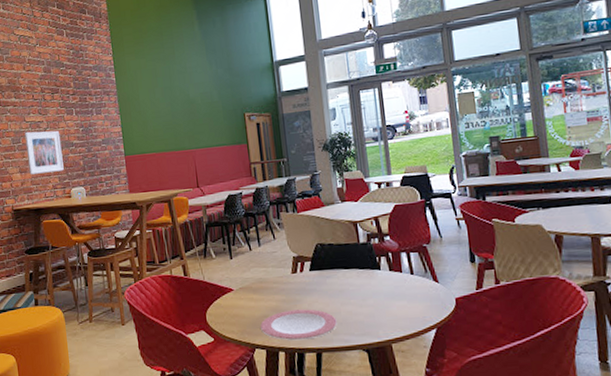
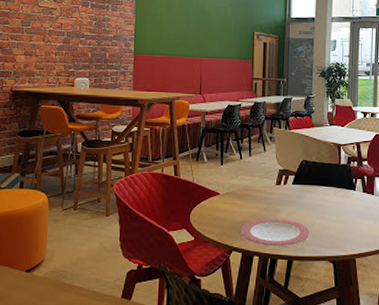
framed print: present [24,130,64,175] -> none [34,16,72,60]

